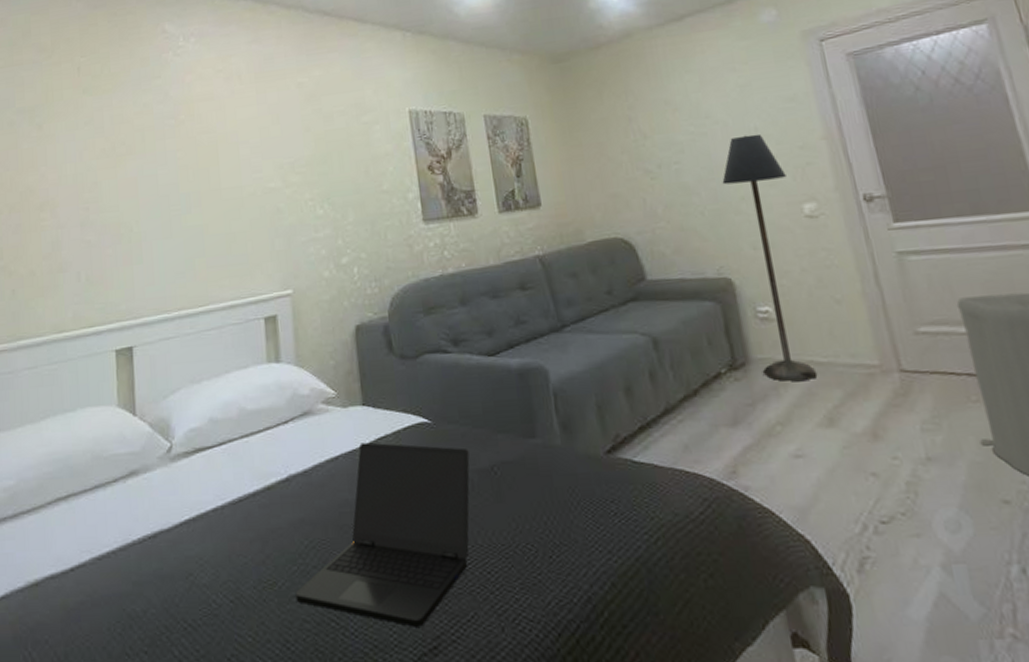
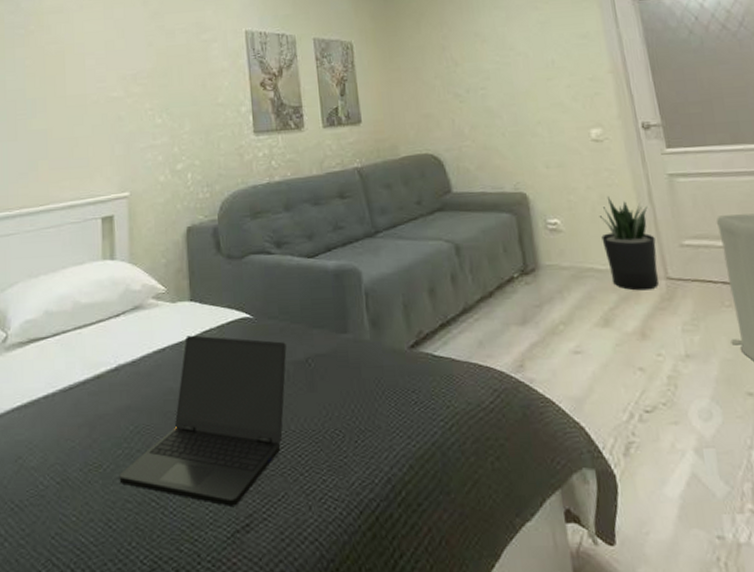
floor lamp: present [722,133,818,382] -> none [522,65,597,287]
planter: none [817,279,891,386] -> present [599,196,659,291]

